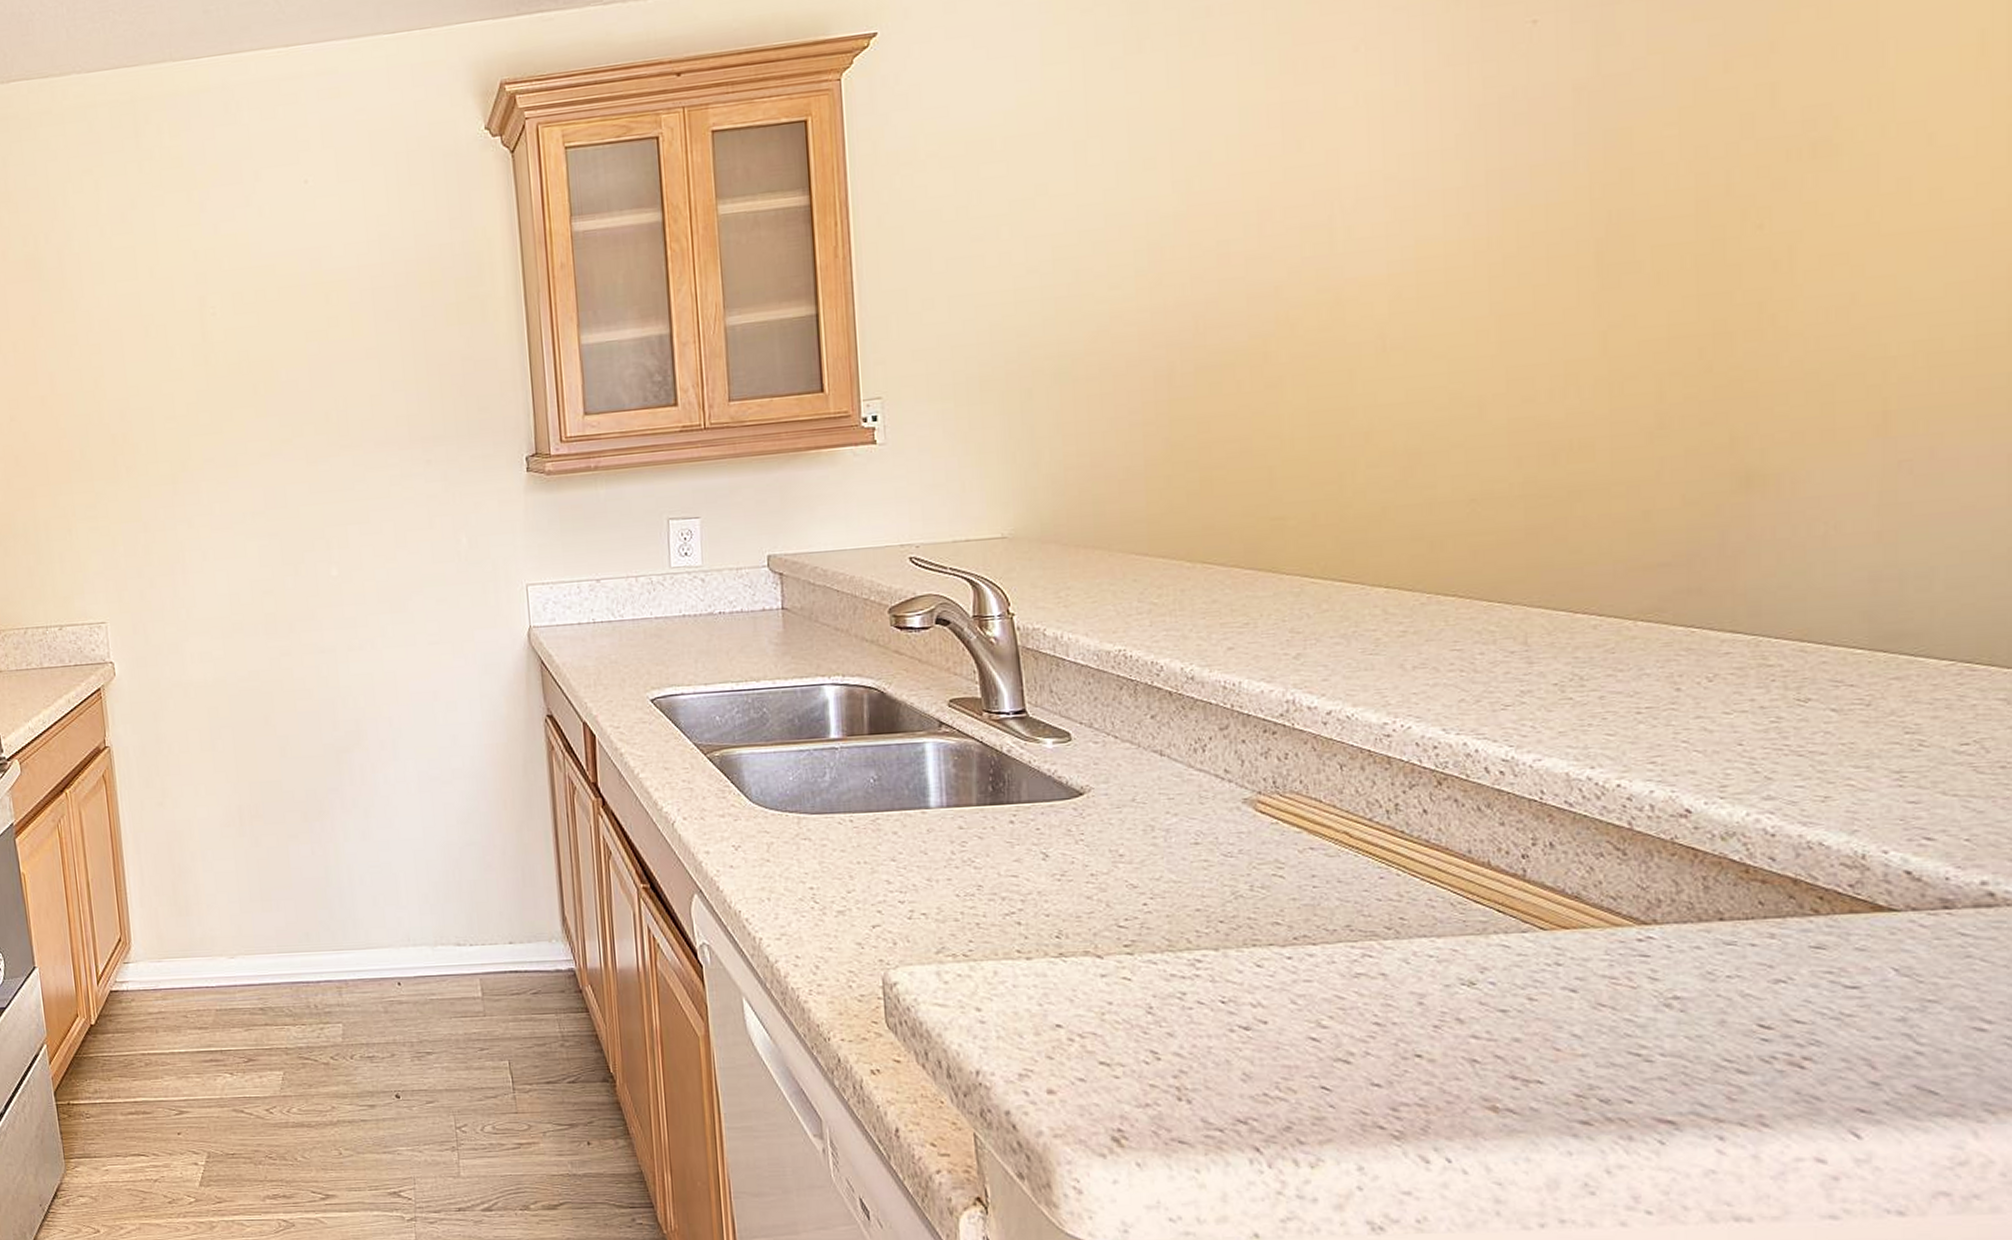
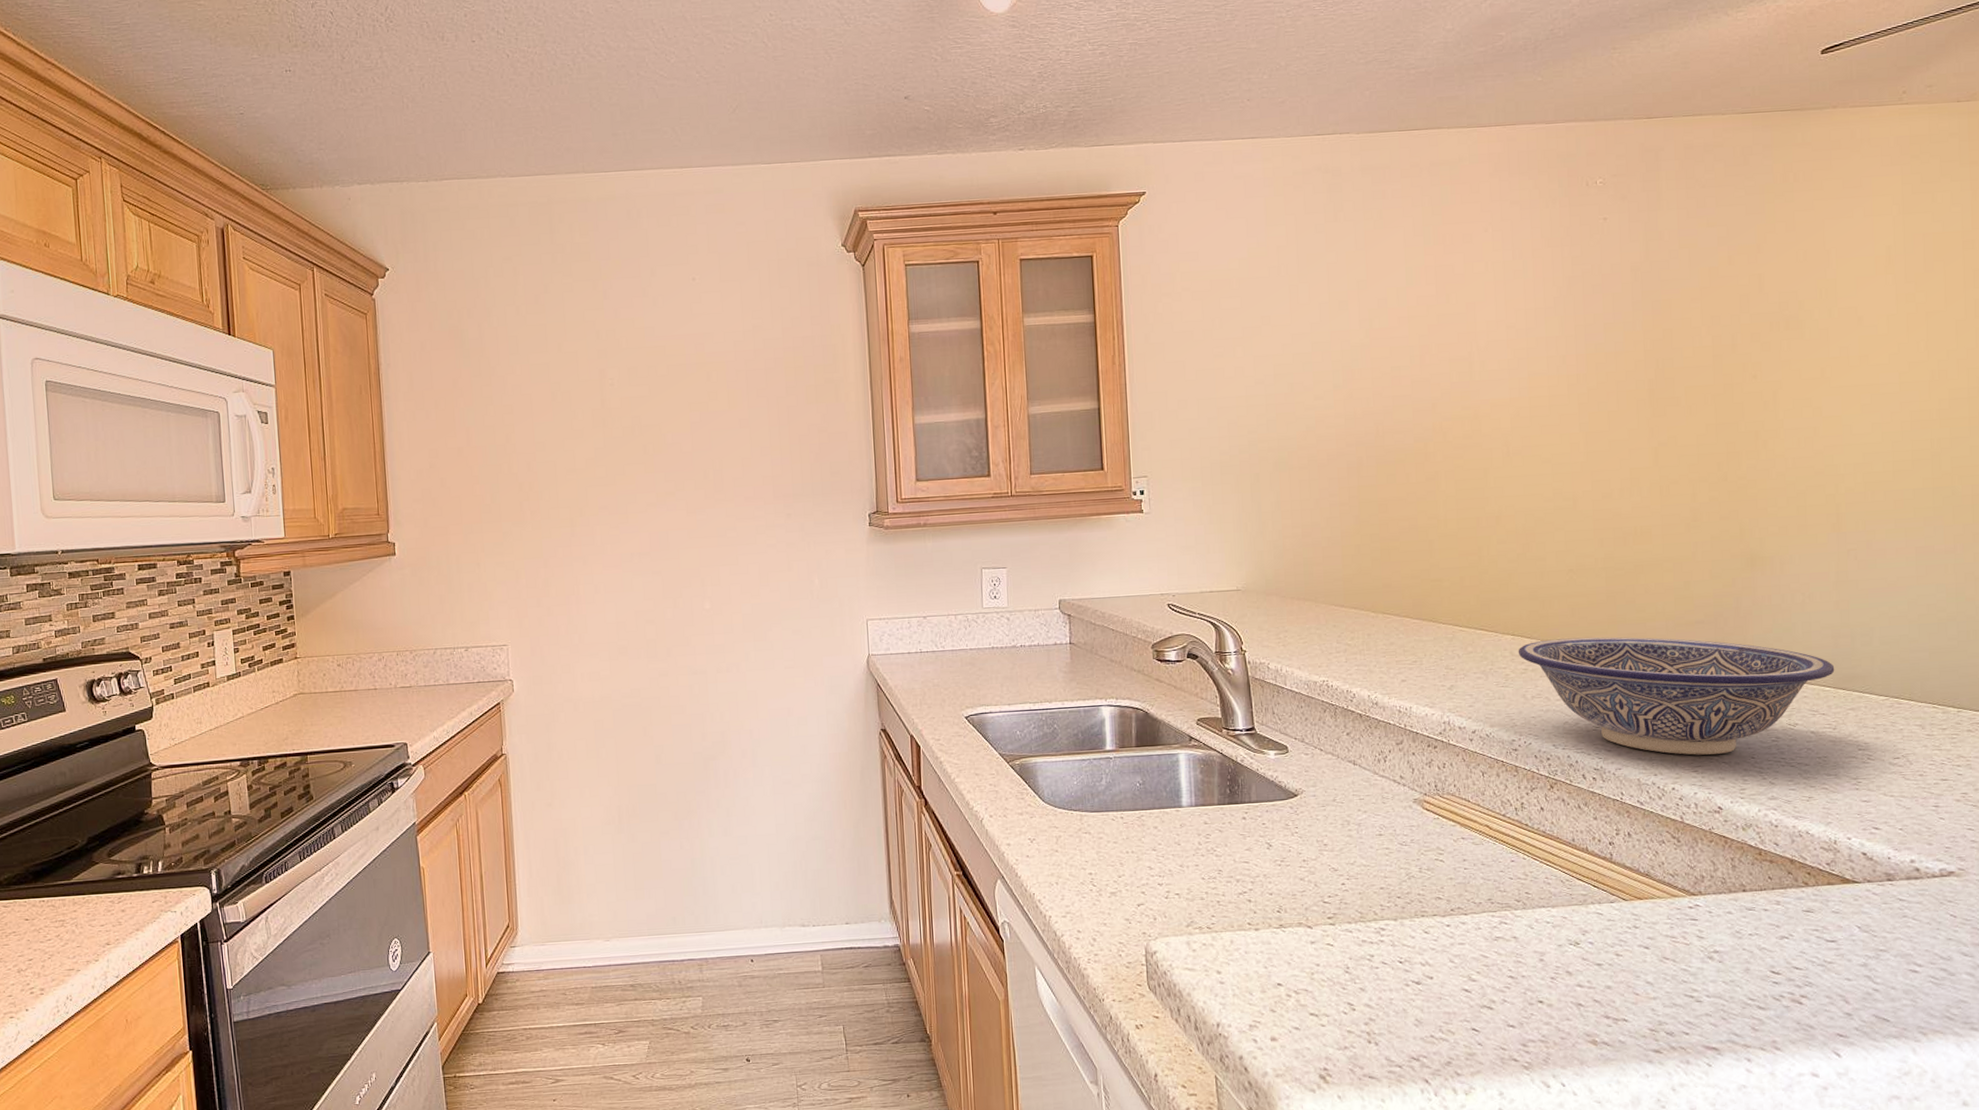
decorative bowl: none [1393,586,1872,742] -> present [1518,637,1835,755]

